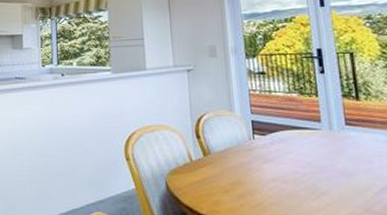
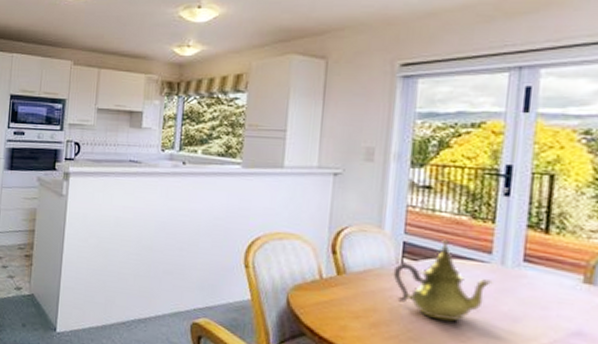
teapot: none [248,114,327,184] -> present [393,239,493,322]

